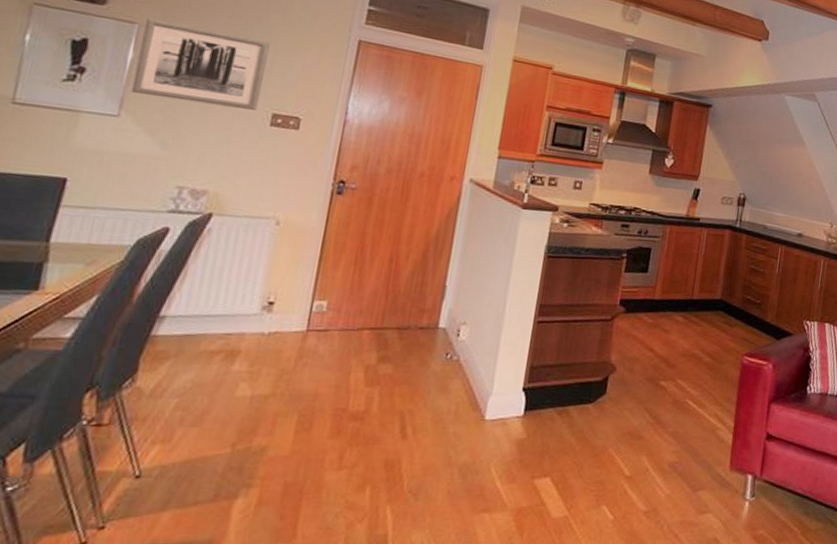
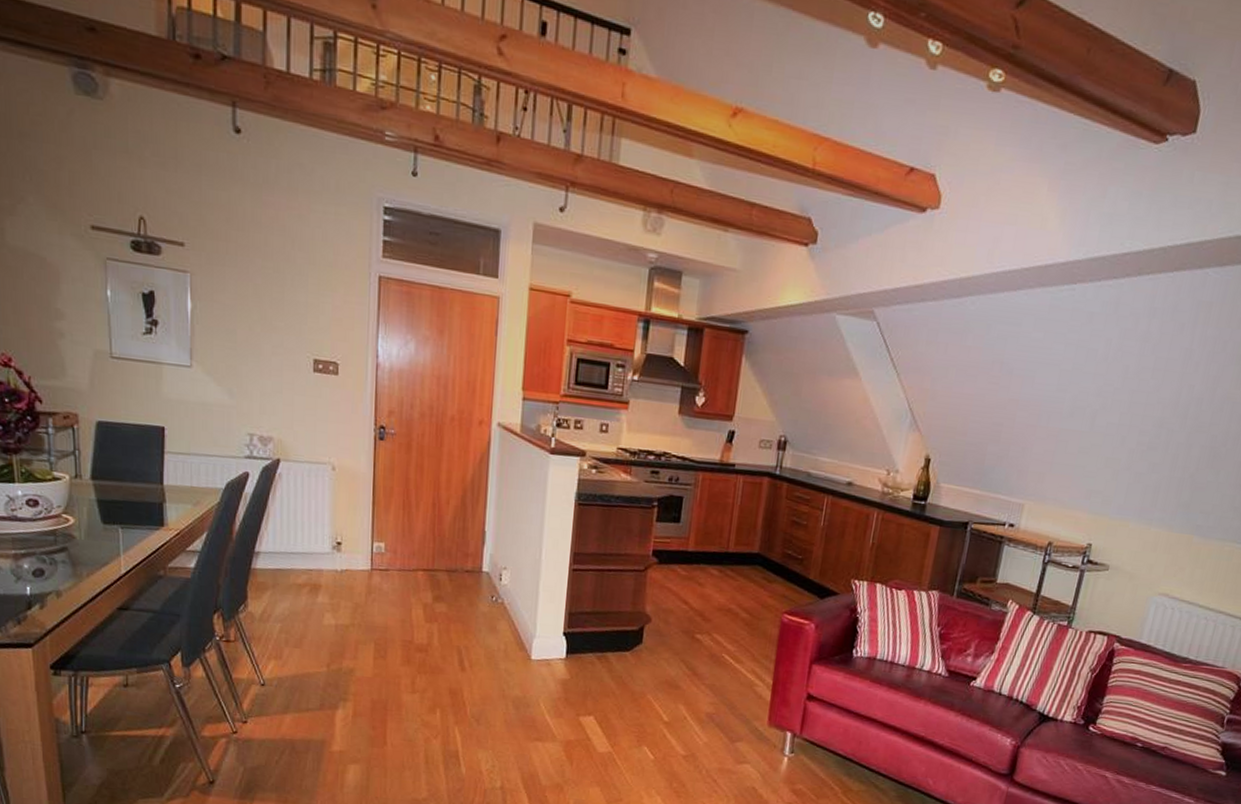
wall art: present [130,17,270,110] -> none [196,265,301,356]

